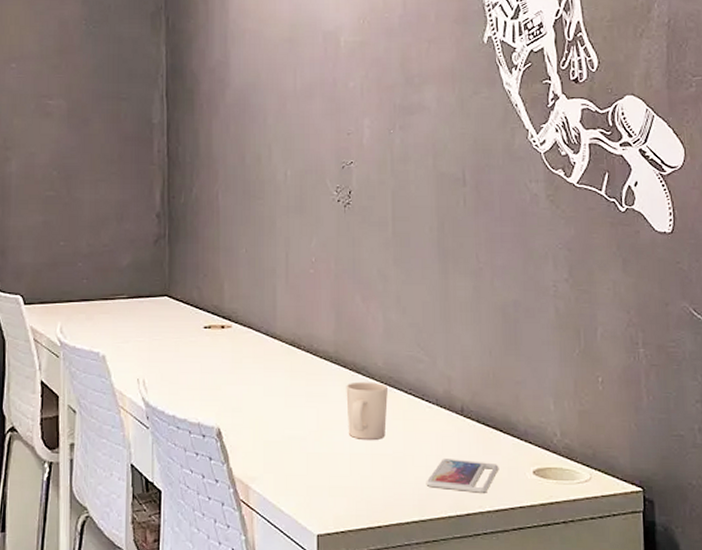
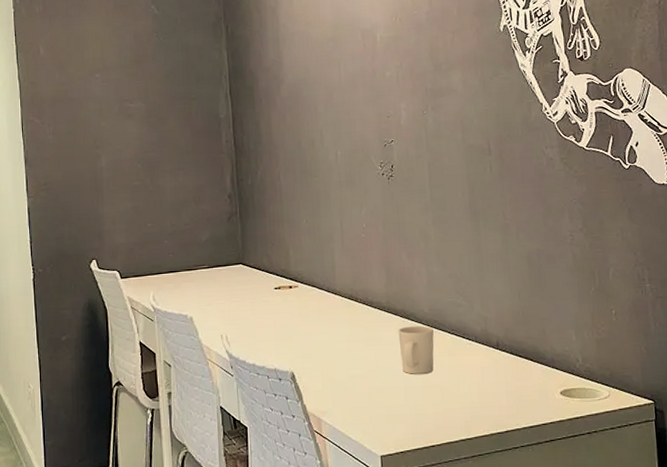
smartphone: present [426,459,499,493] -> none [470,386,532,413]

